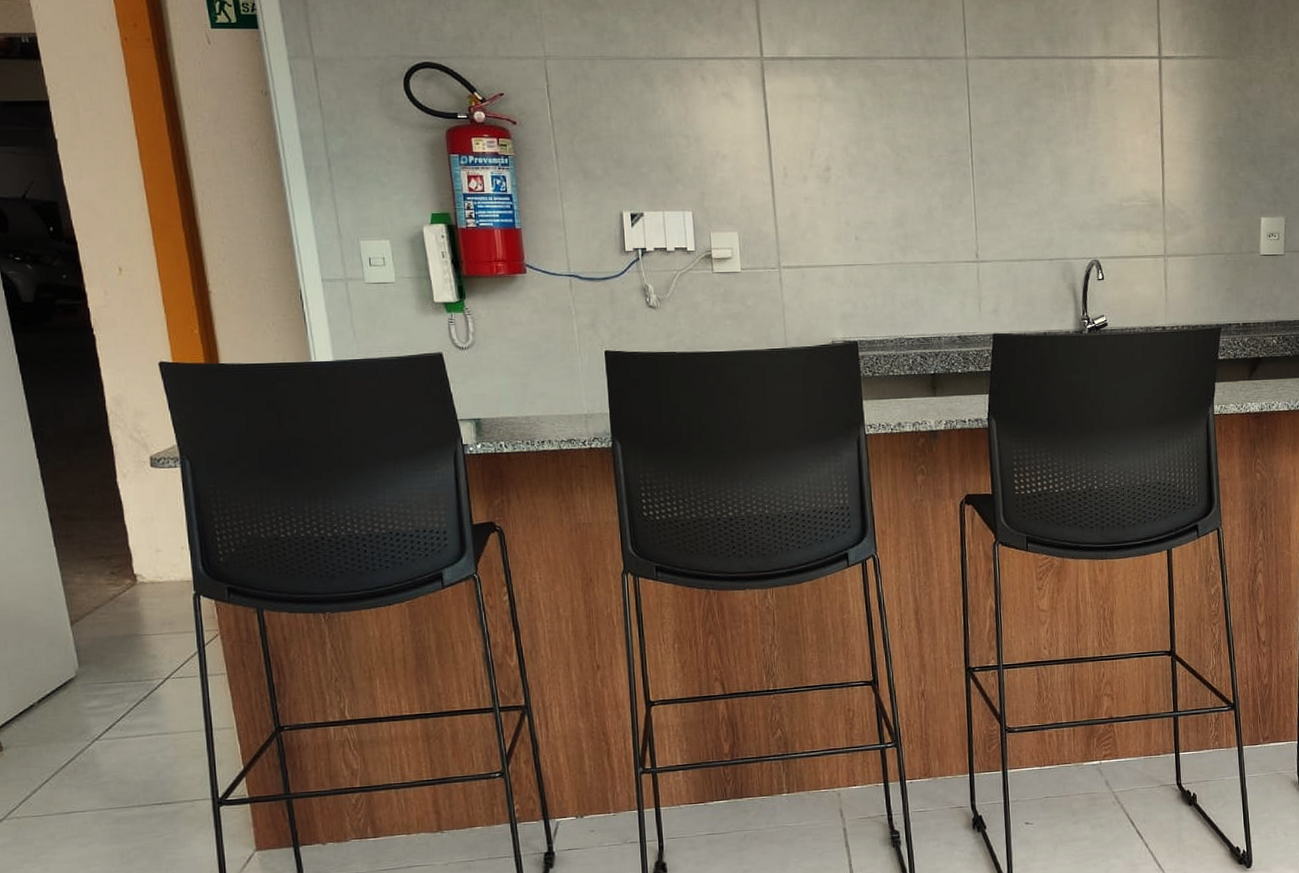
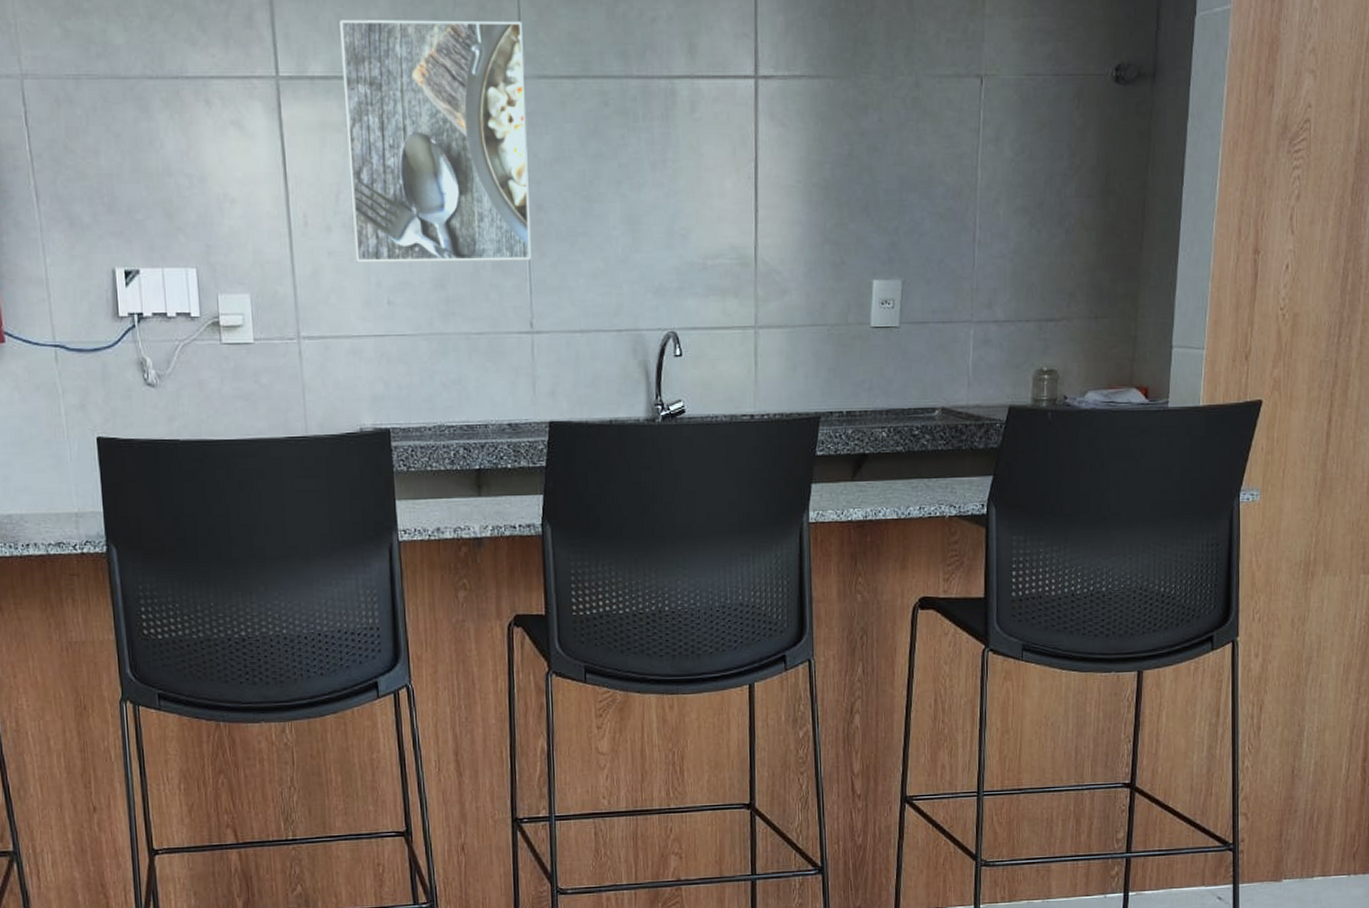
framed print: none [814,13,976,206] -> present [340,20,531,263]

